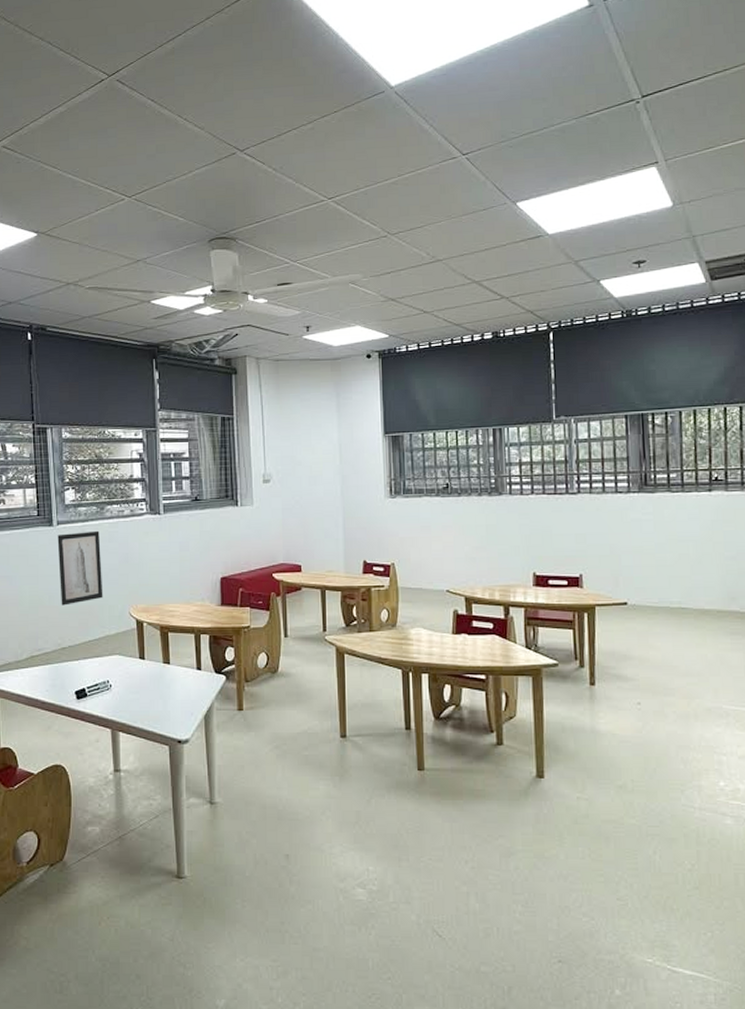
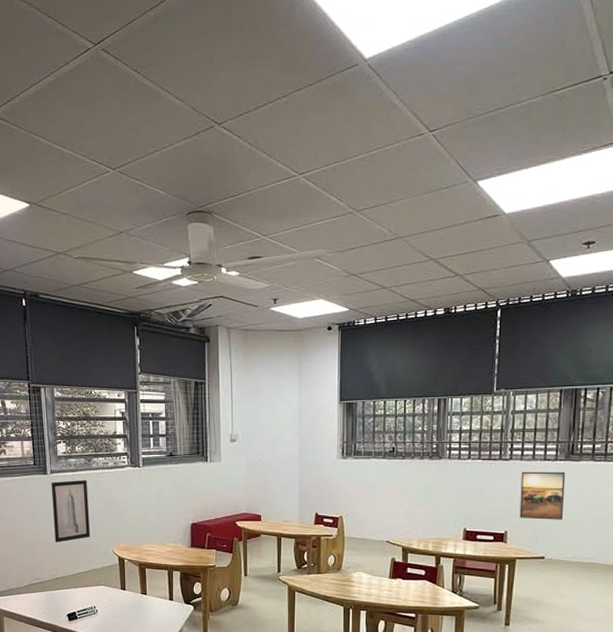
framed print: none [592,505,644,560] -> present [519,471,566,520]

